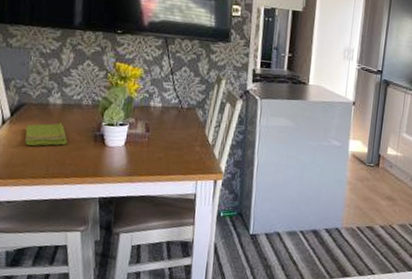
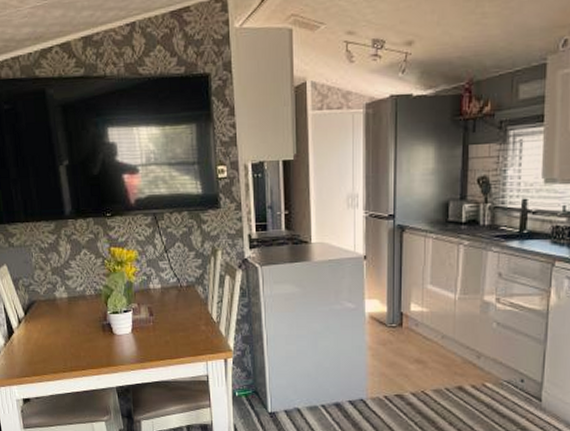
dish towel: present [25,122,67,146] -> none [39,316,79,341]

